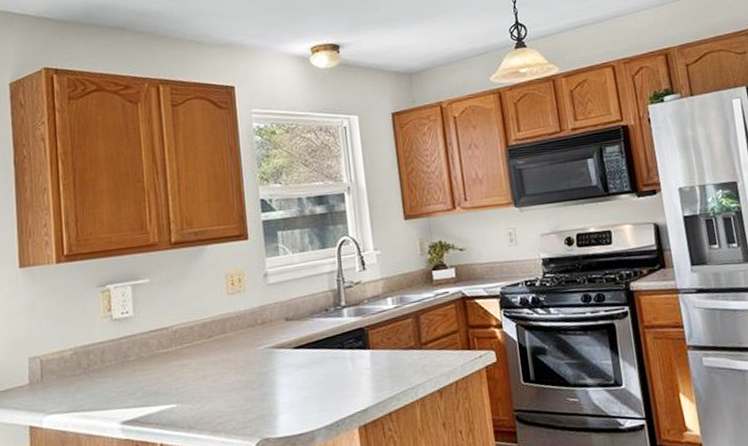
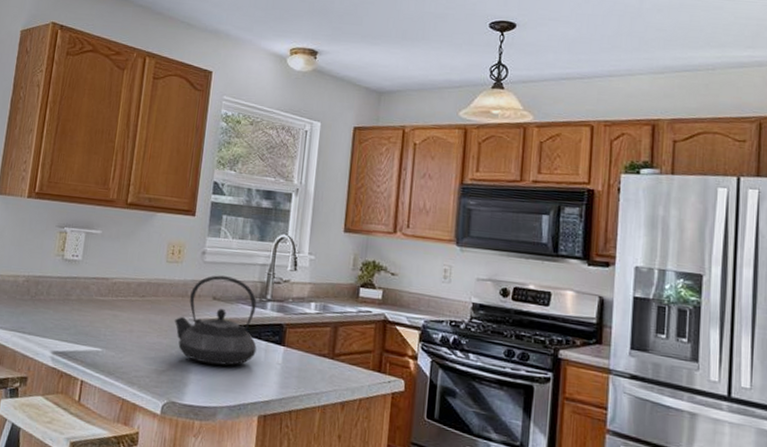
teapot: none [250,293,343,390] -> present [175,275,257,366]

